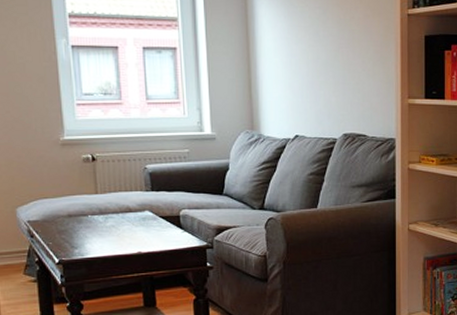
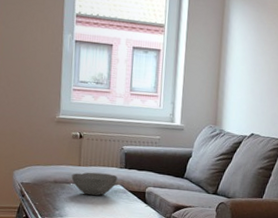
bowl: none [88,199,144,227] -> present [71,172,118,196]

